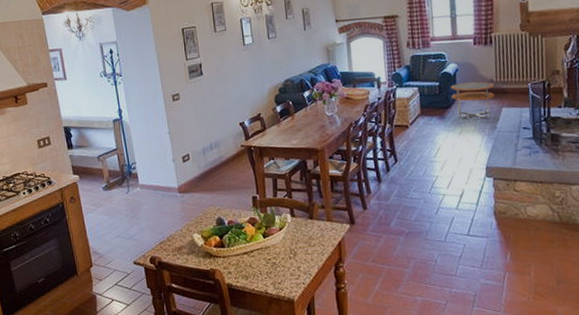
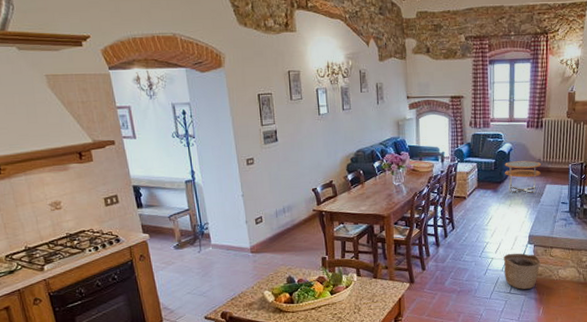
basket: none [457,188,504,231] -> present [503,253,541,289]

